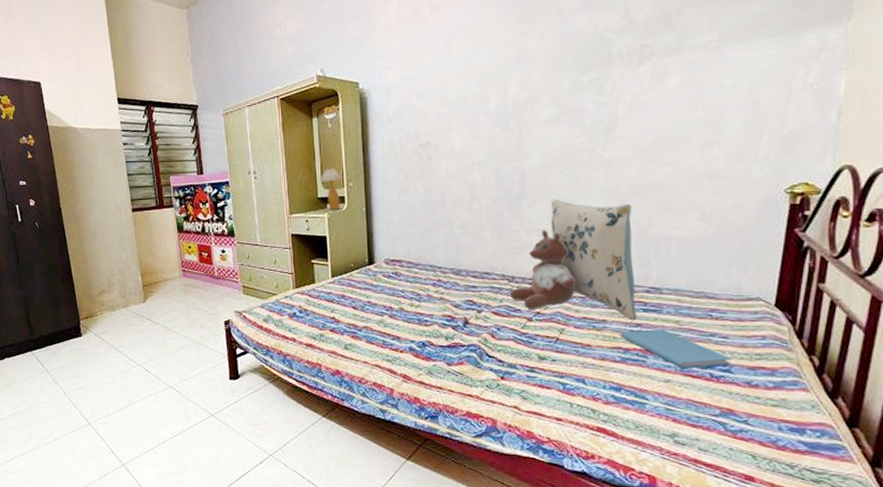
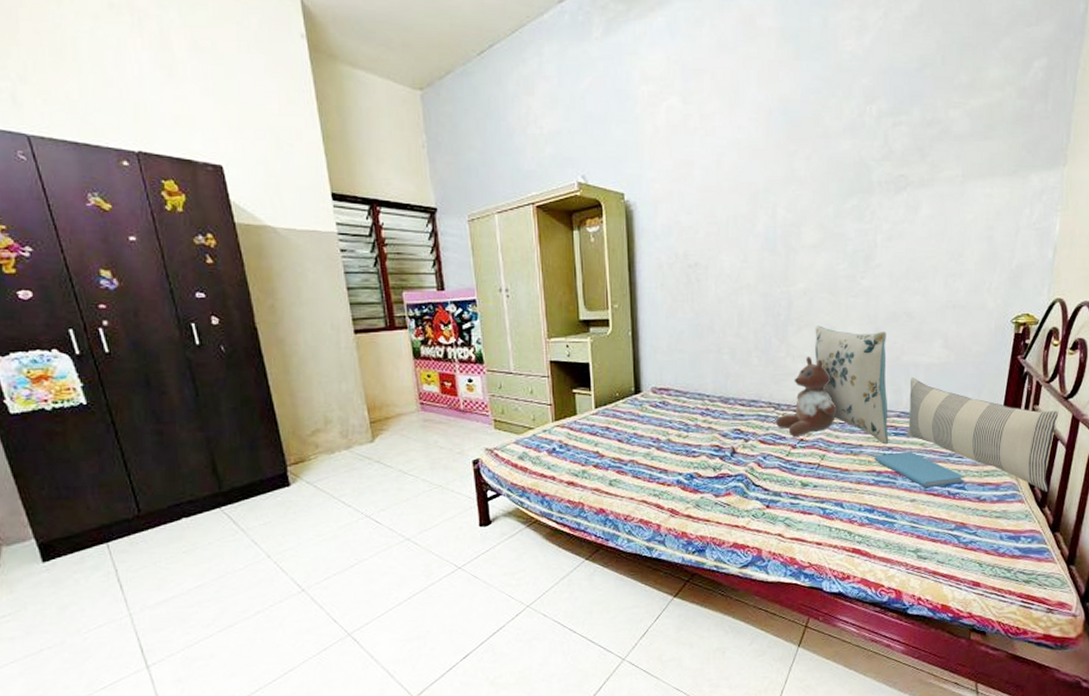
table lamp: present [319,165,344,210] -> none [581,284,608,334]
pillow: none [657,252,852,381] -> present [906,378,1059,492]

